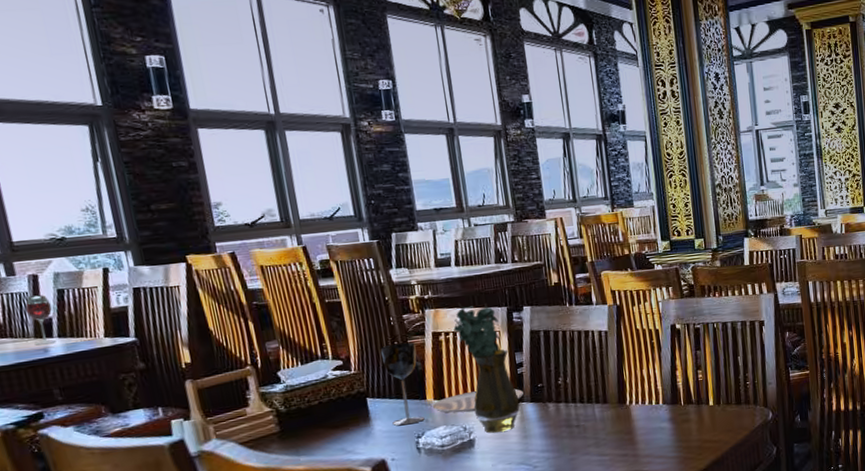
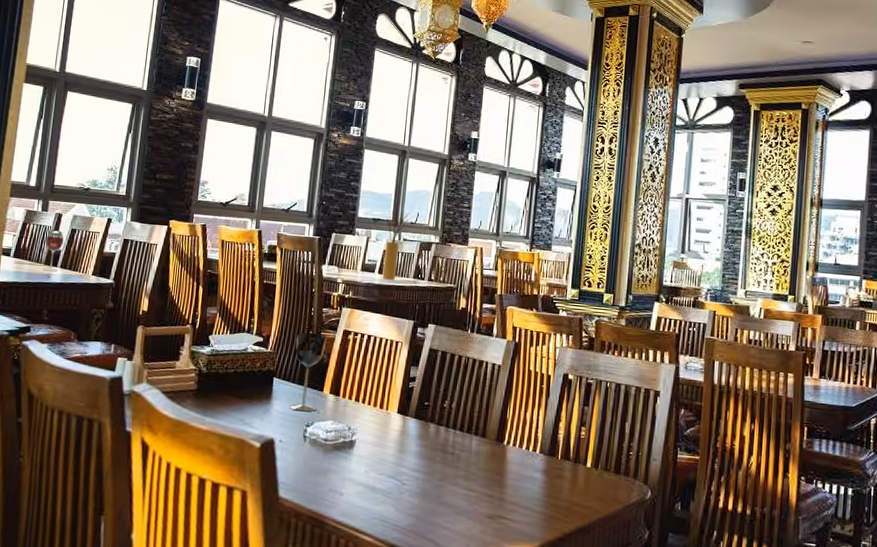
plate: present [432,388,524,413] -> none [326,393,410,414]
vase: none [449,194,476,271] -> present [382,210,410,280]
vase: present [453,302,520,433] -> none [361,307,406,441]

